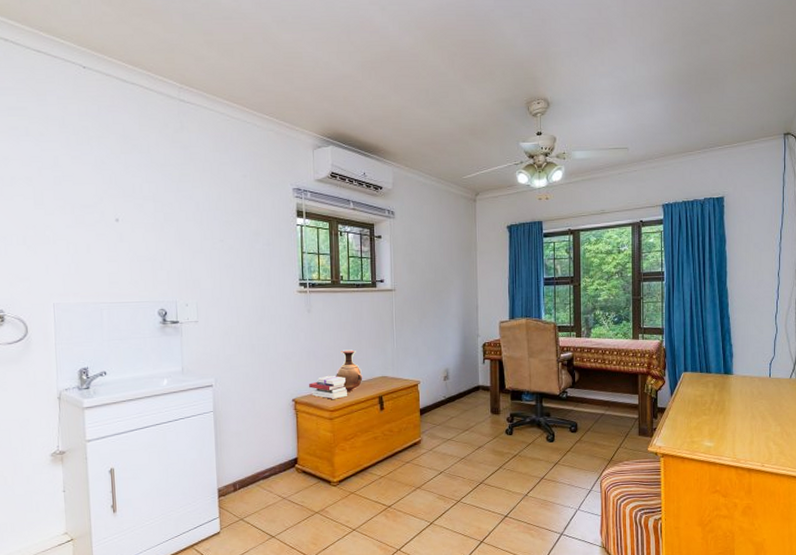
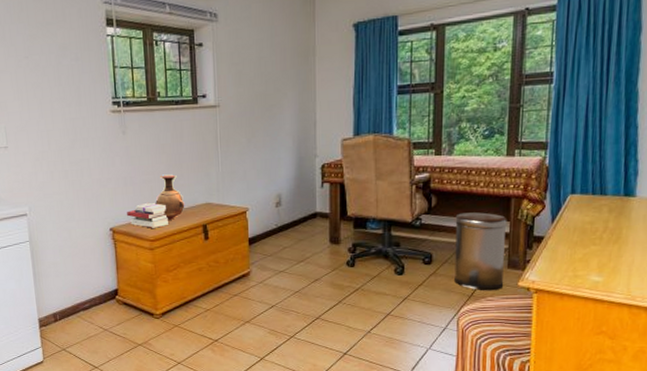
pedal bin: none [594,386,636,456] -> present [454,212,507,291]

